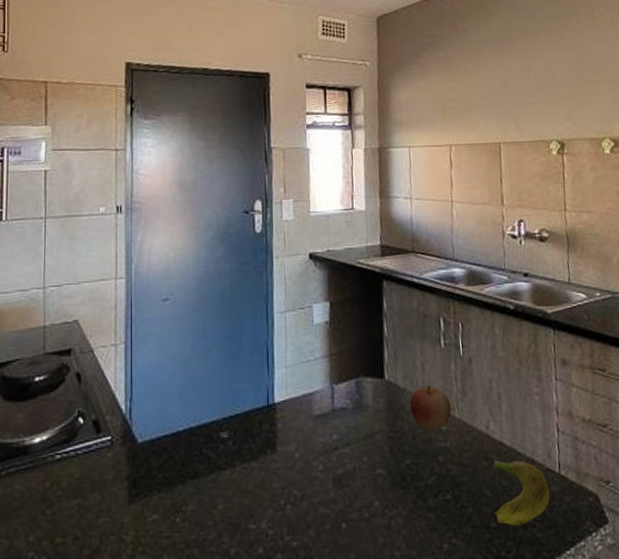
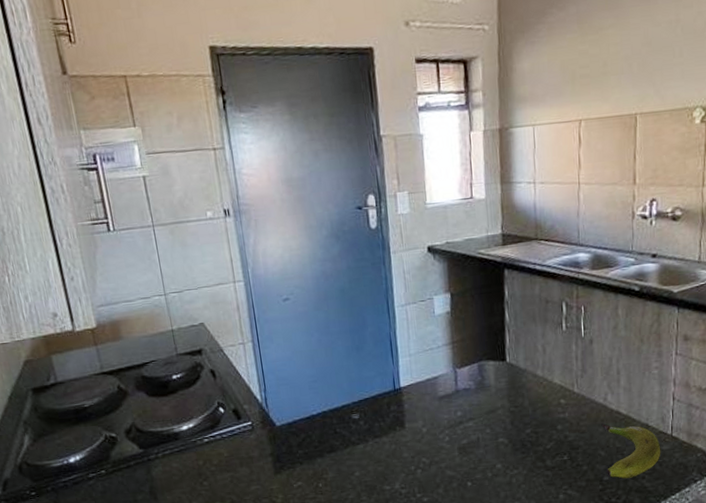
apple: present [410,385,452,430] -> none [531,365,571,404]

